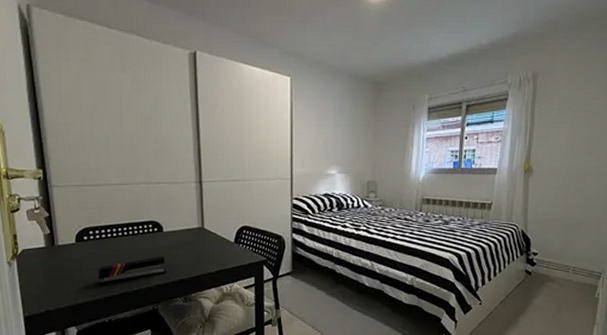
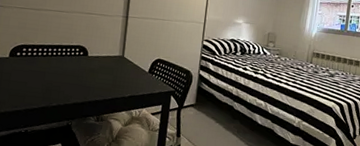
stapler: present [98,256,166,284] -> none [22,77,86,97]

